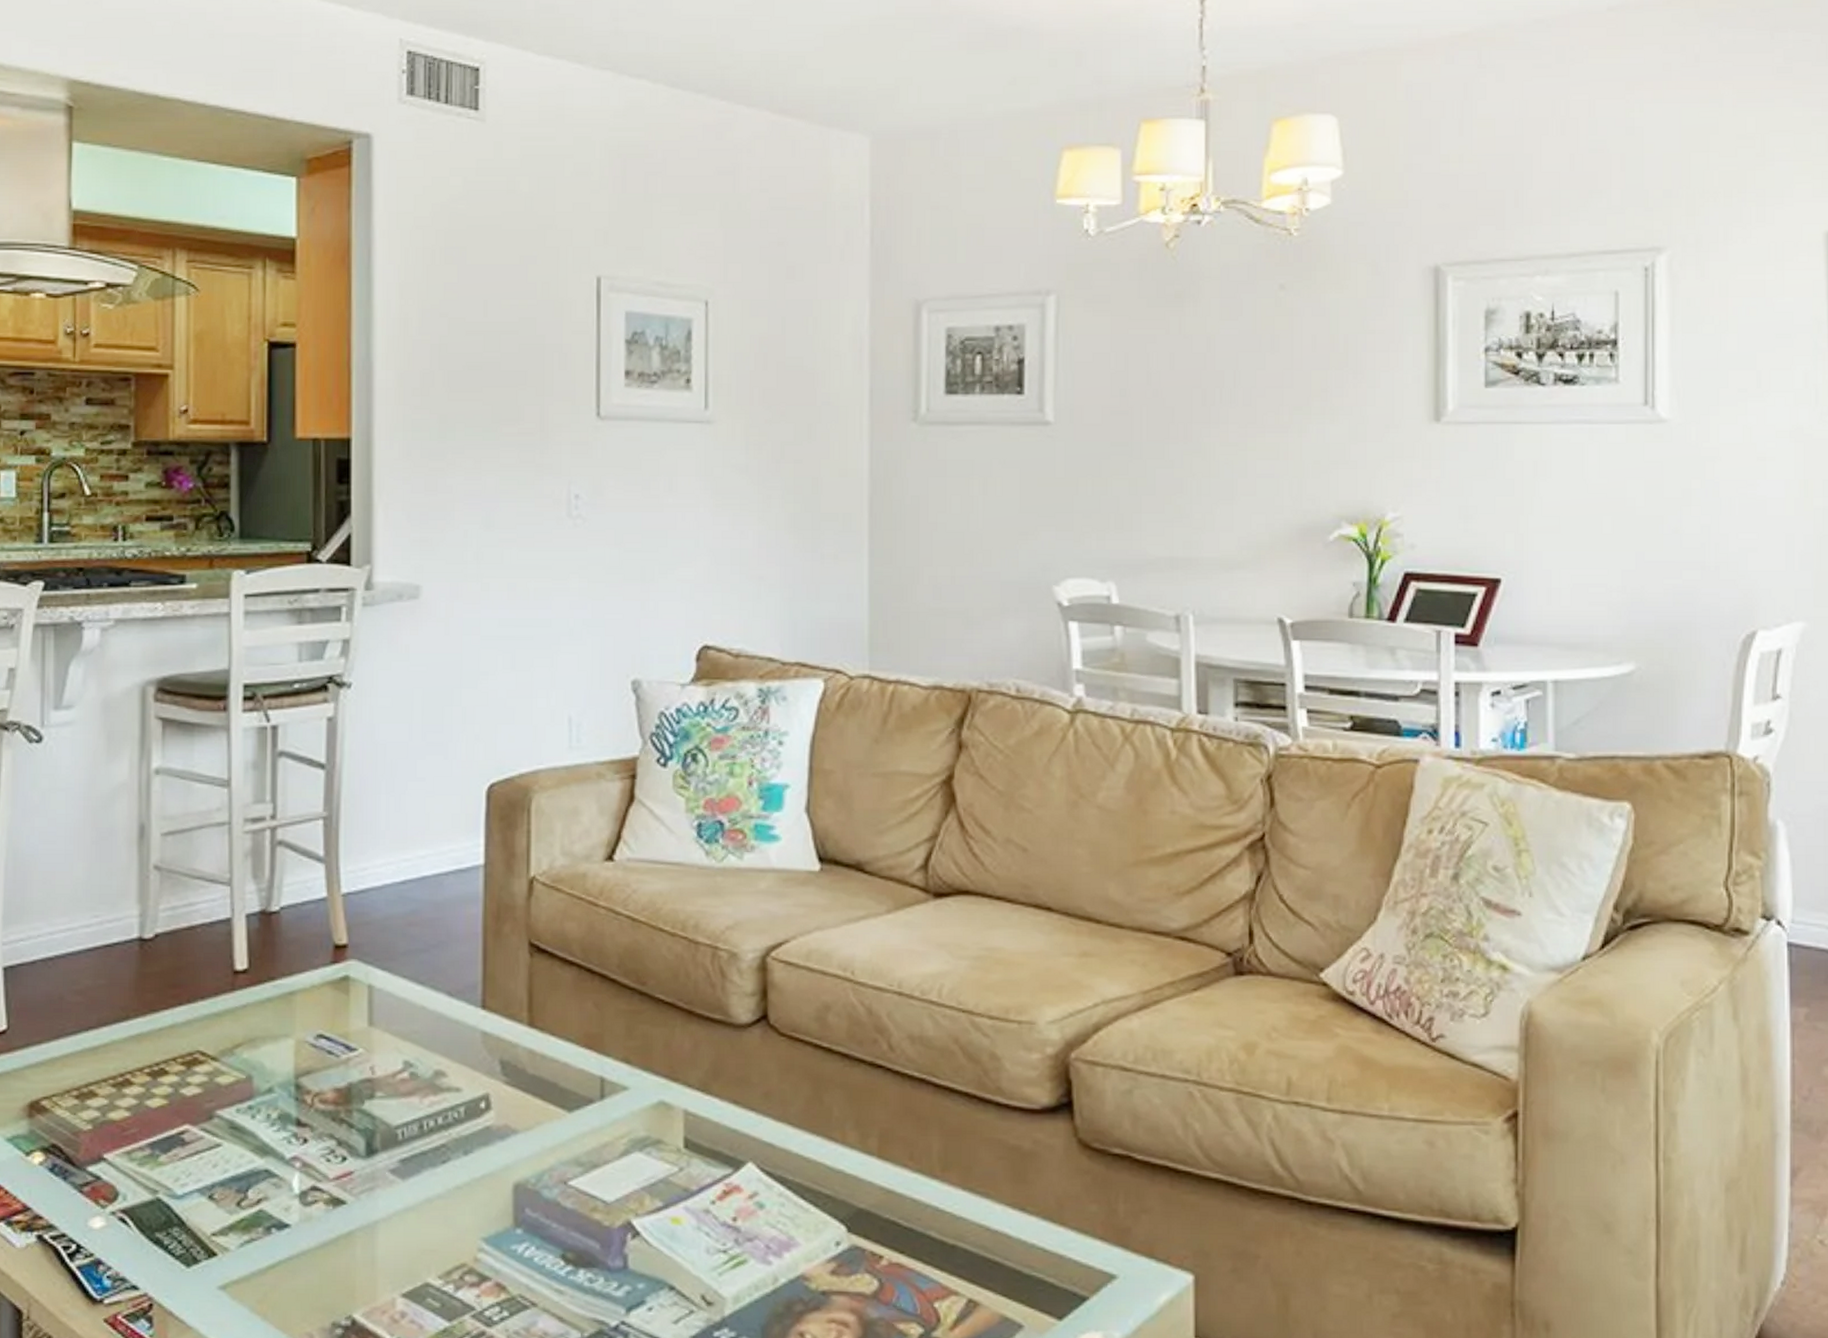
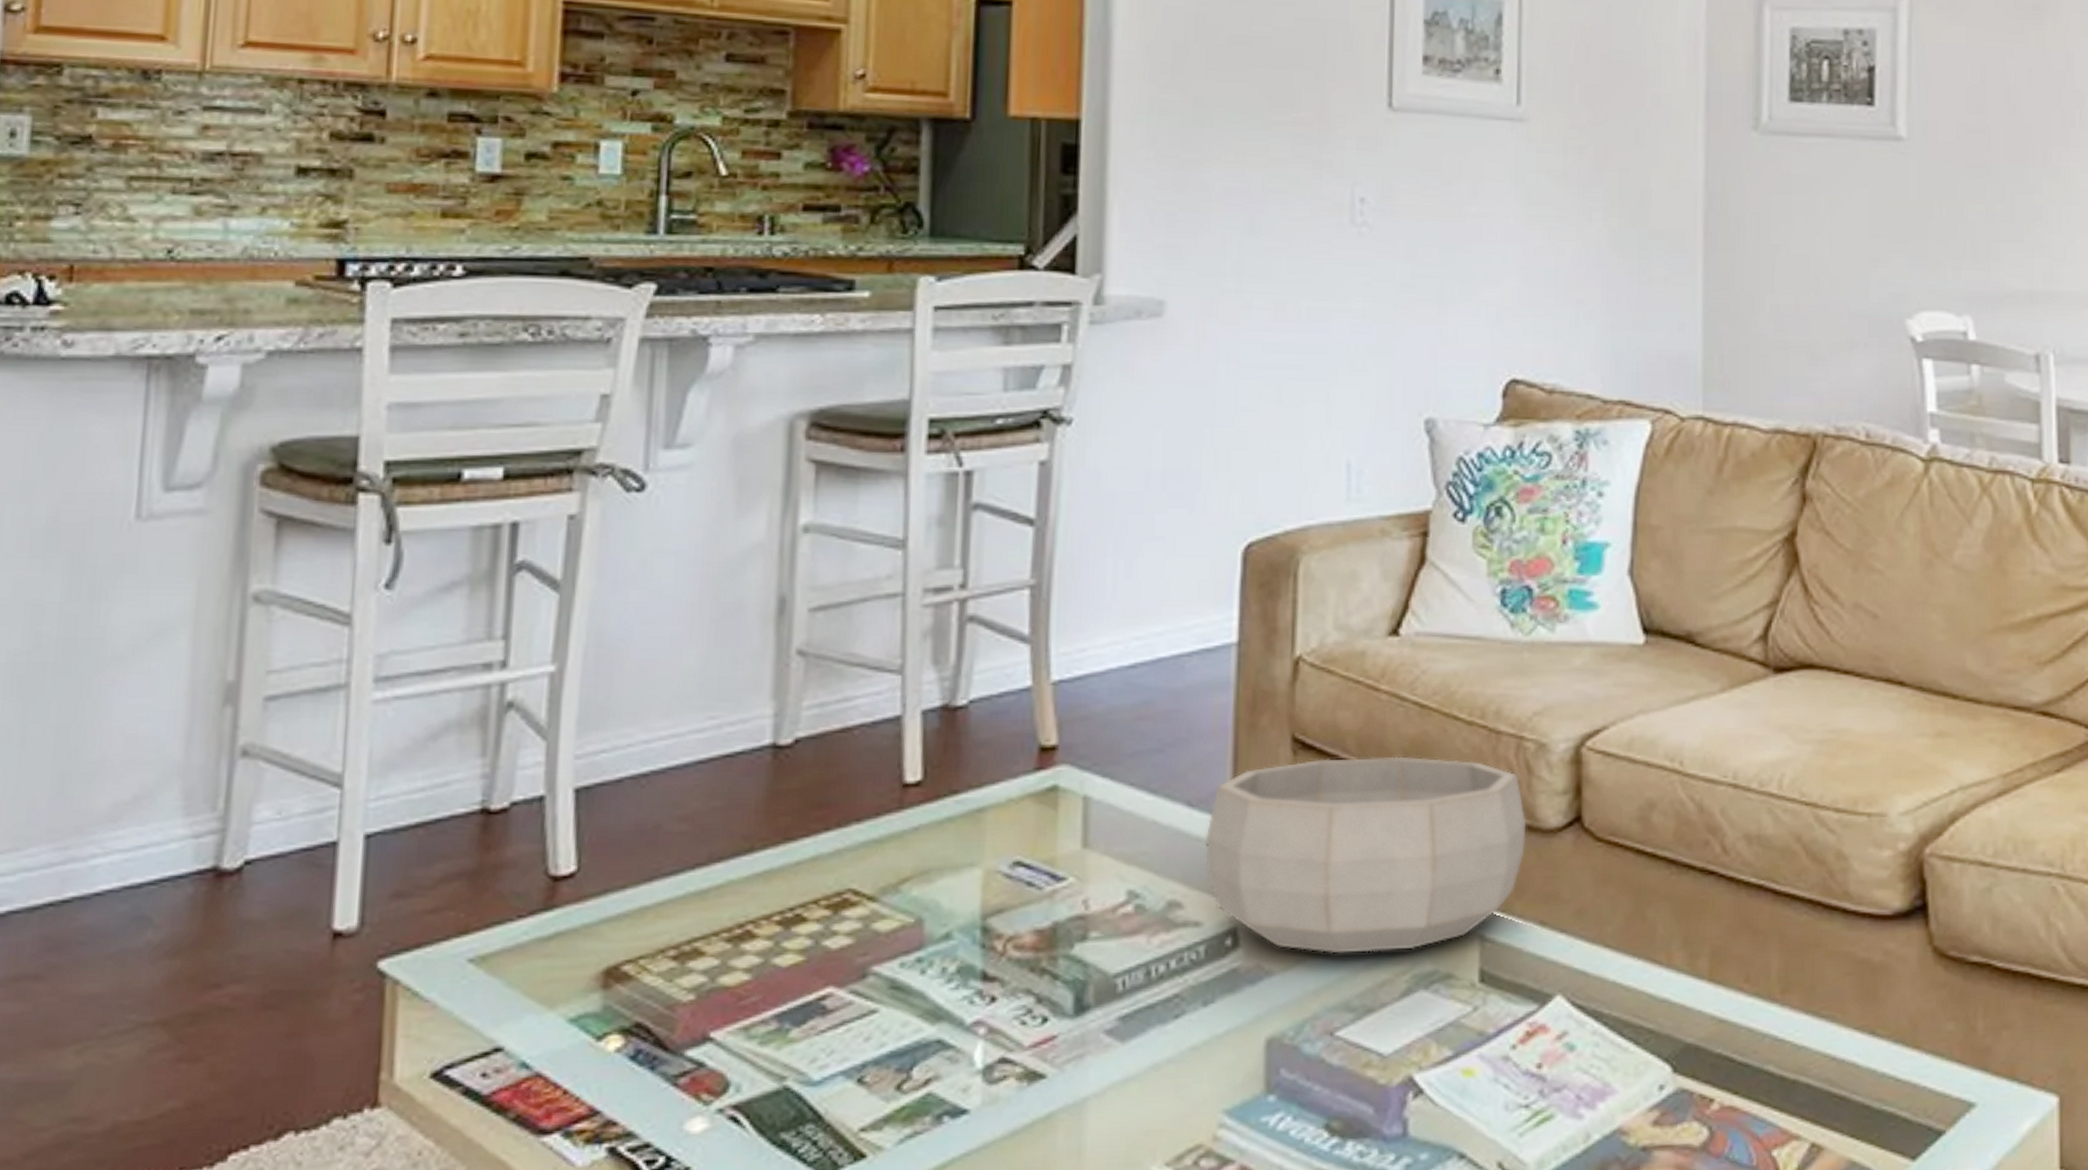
decorative bowl: none [462,960,721,1119] -> present [1204,756,1527,954]

